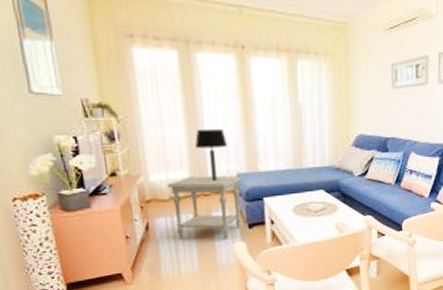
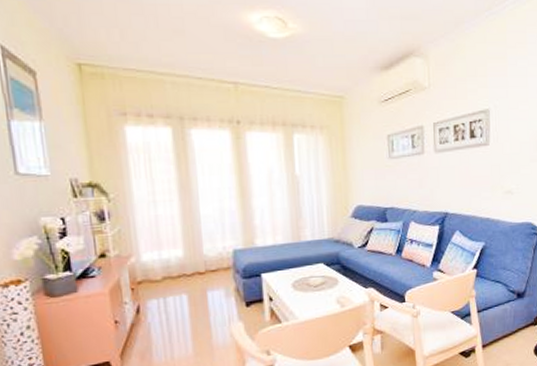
side table: present [167,175,241,240] -> none [160,252,238,321]
table lamp: present [195,128,227,181] -> none [189,204,223,259]

